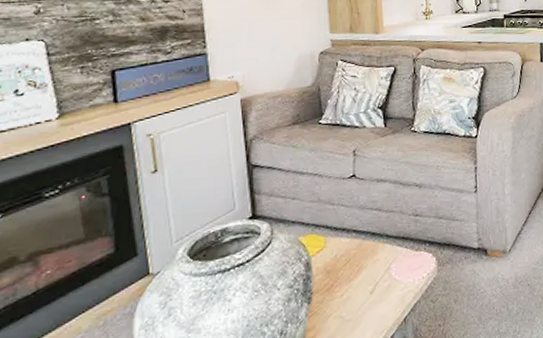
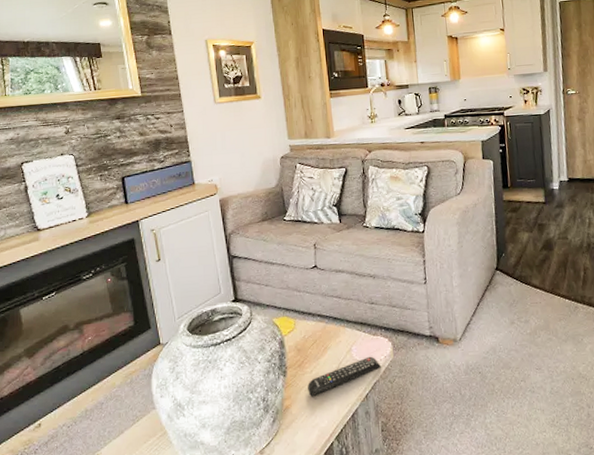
remote control: none [337,274,424,324] -> present [308,356,382,396]

